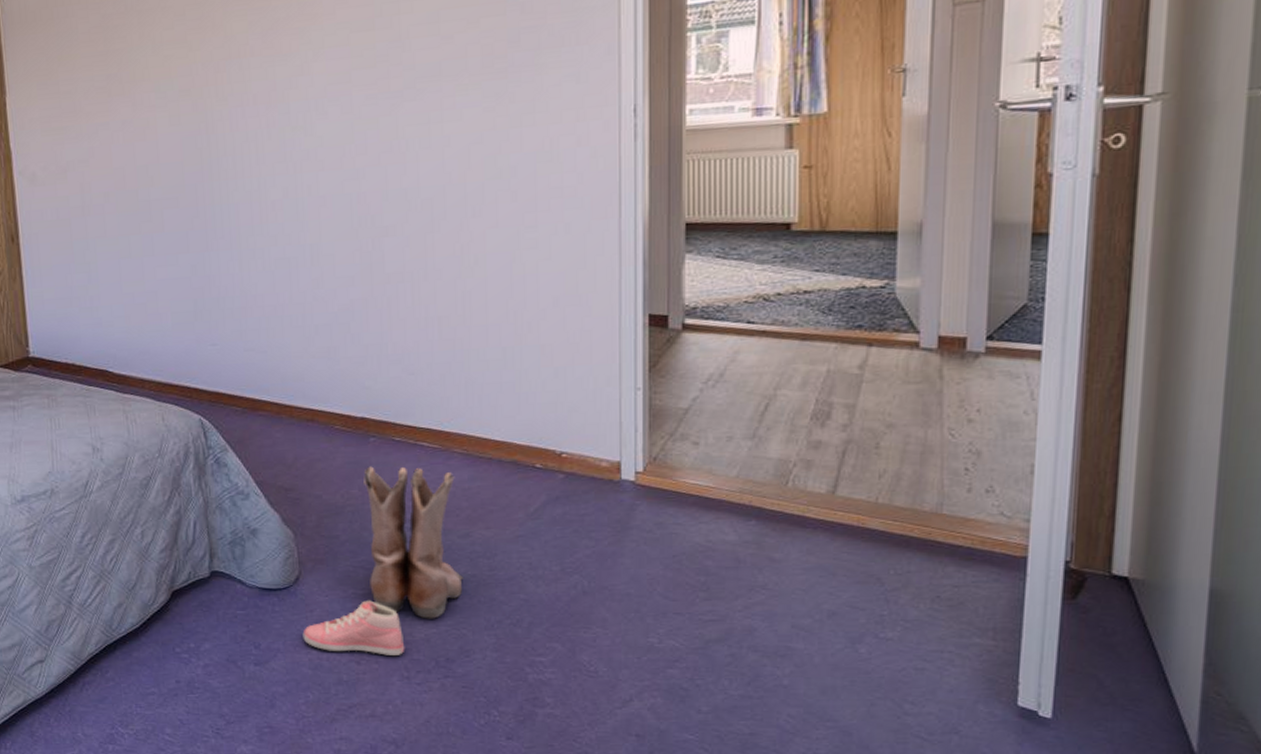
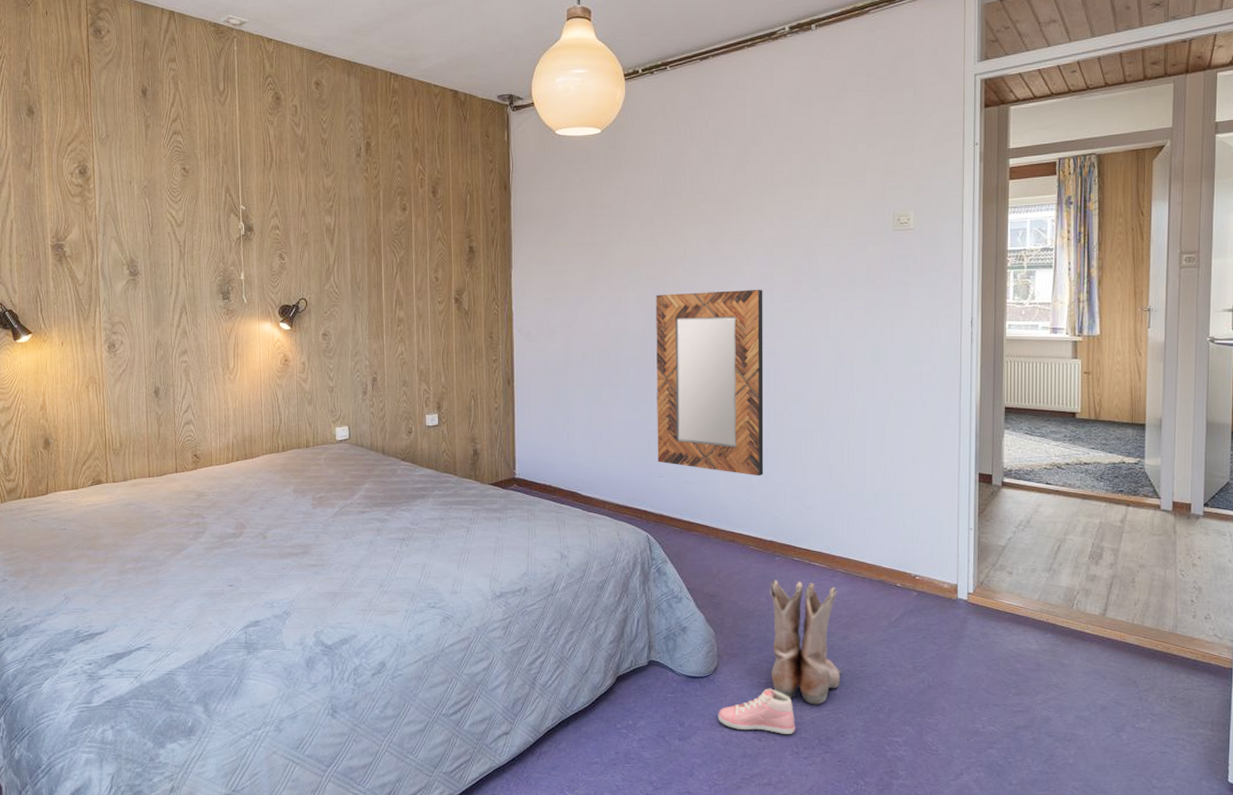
home mirror: none [194,91,349,337] -> present [656,289,764,476]

